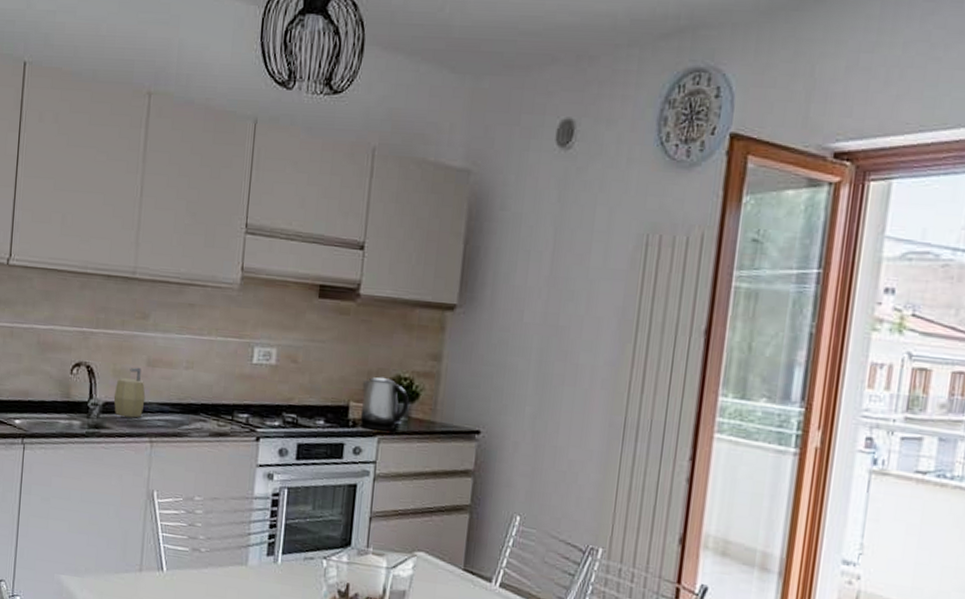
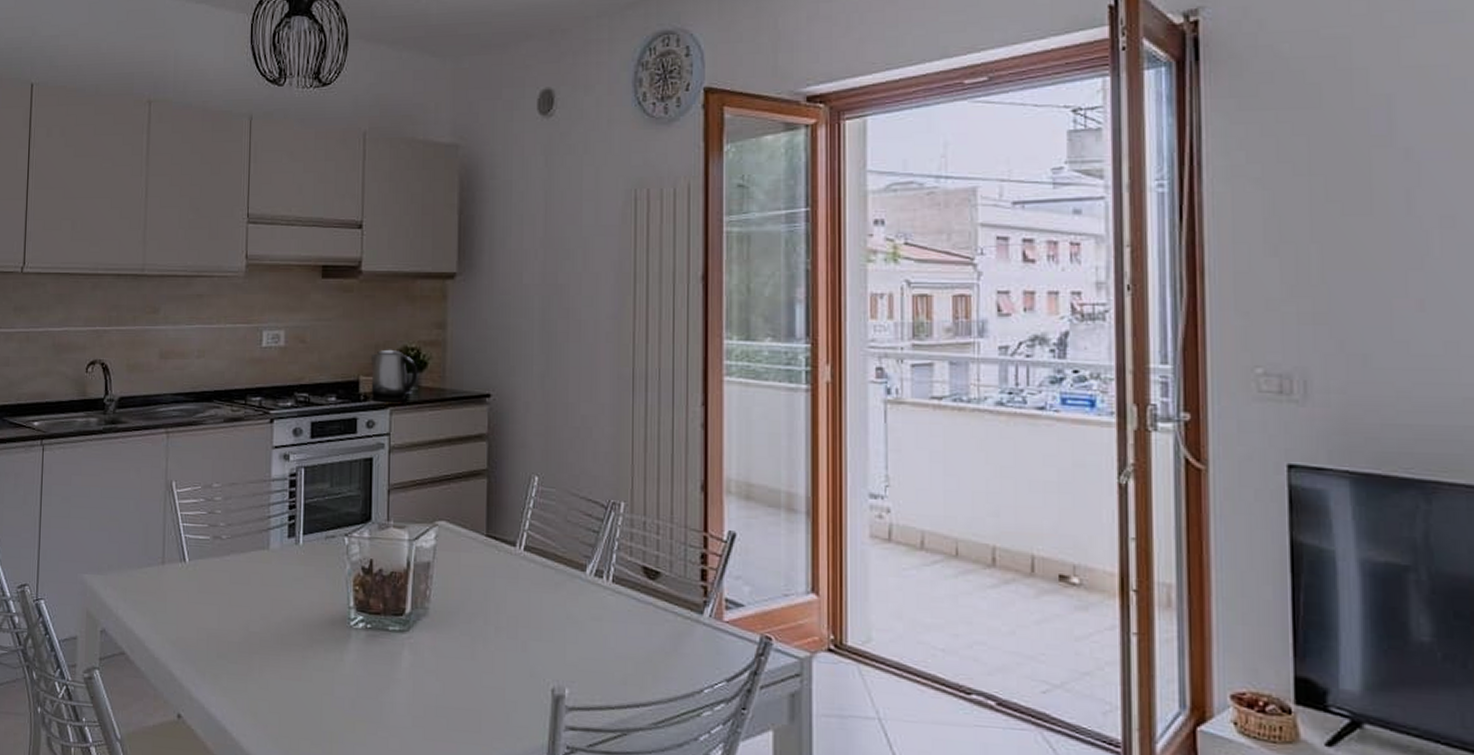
soap dispenser: present [113,367,146,418] -> none [128,360,160,411]

